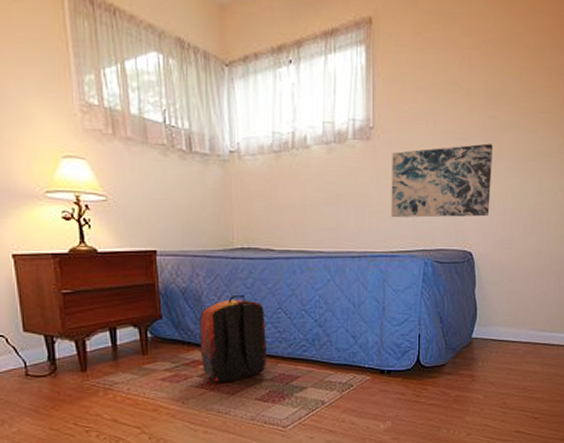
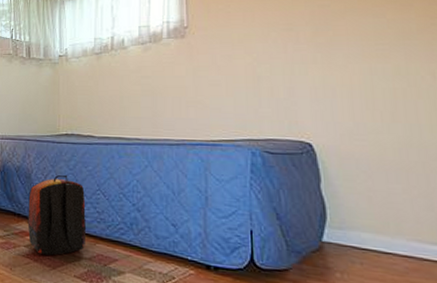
wall art: present [390,143,493,218] -> none [208,31,330,108]

